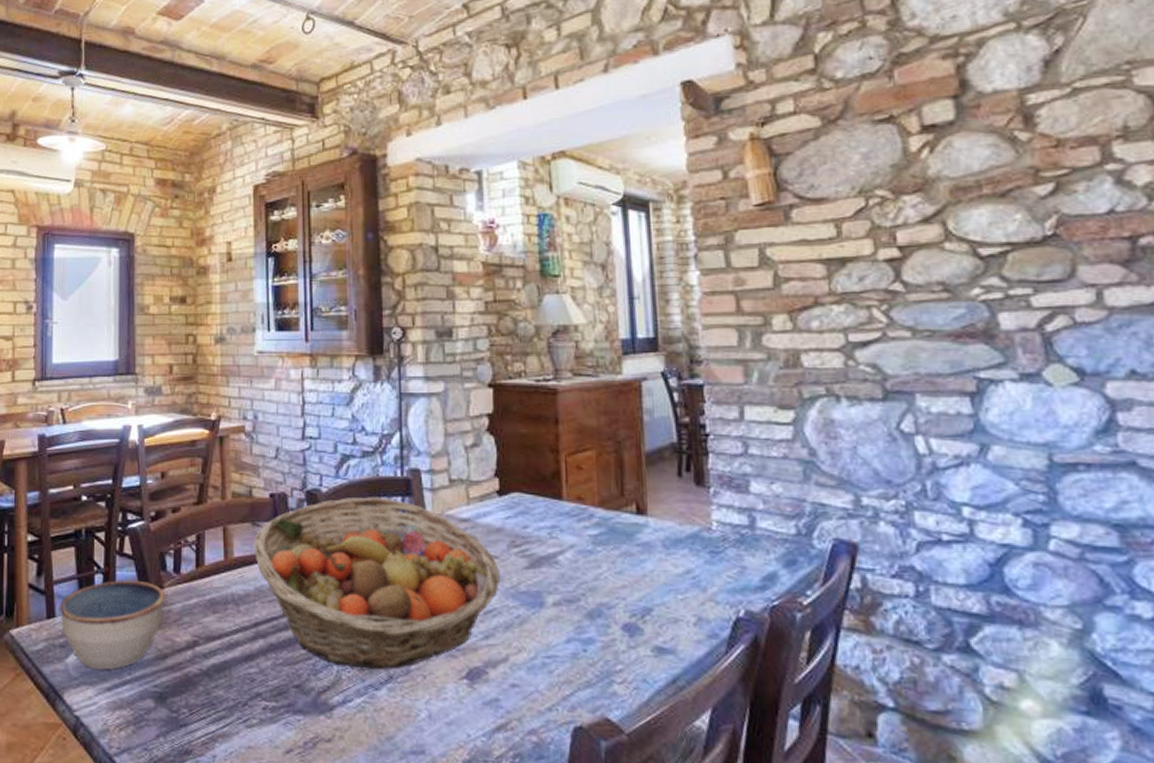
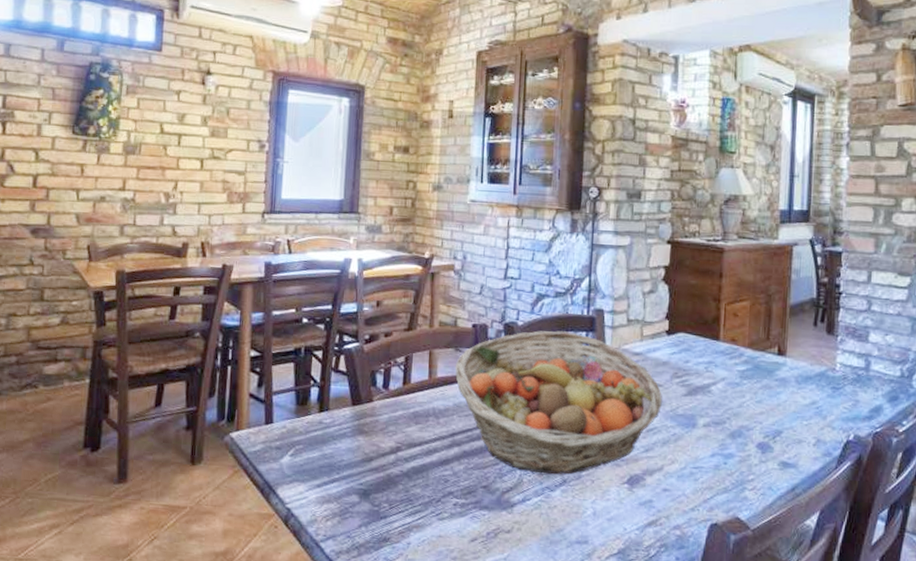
bowl: present [59,580,164,670] -> none [276,393,373,470]

